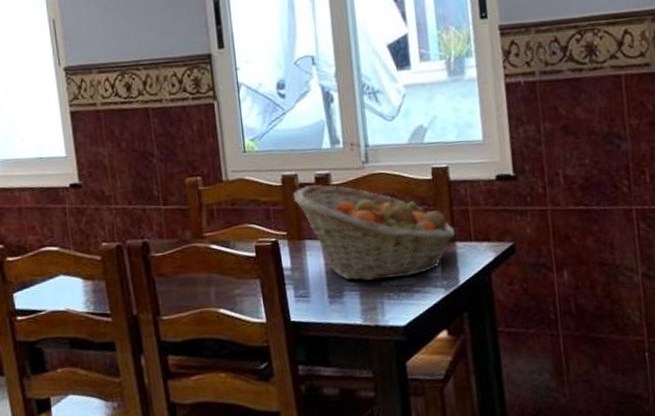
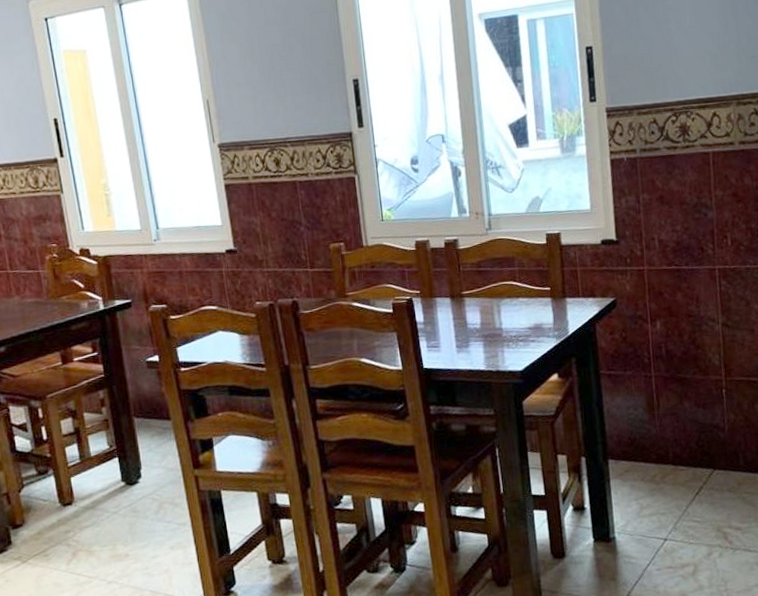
fruit basket: present [292,185,456,282] -> none [425,249,566,333]

